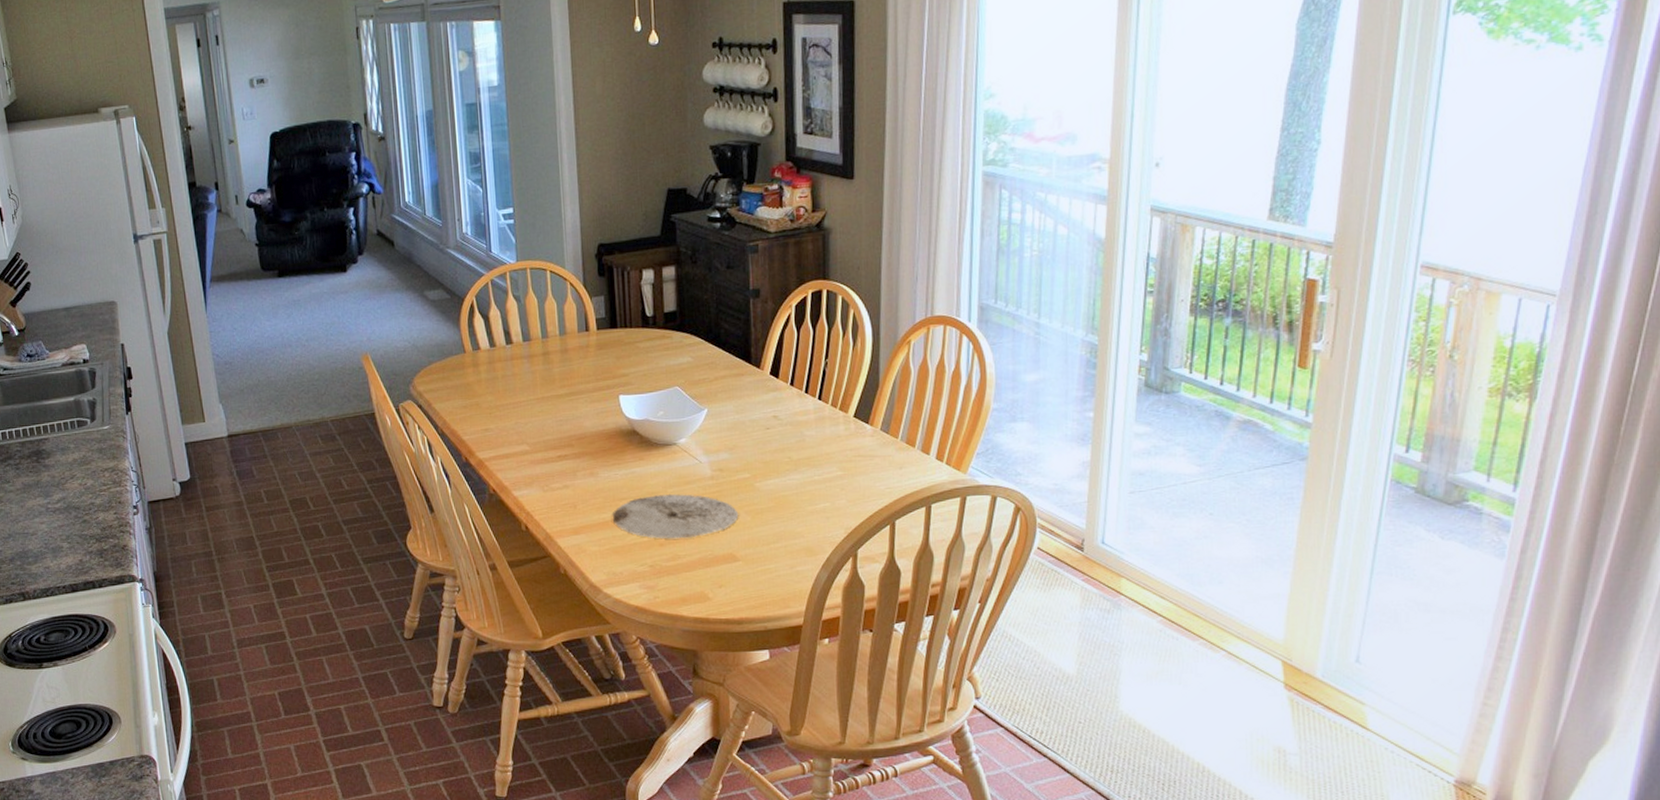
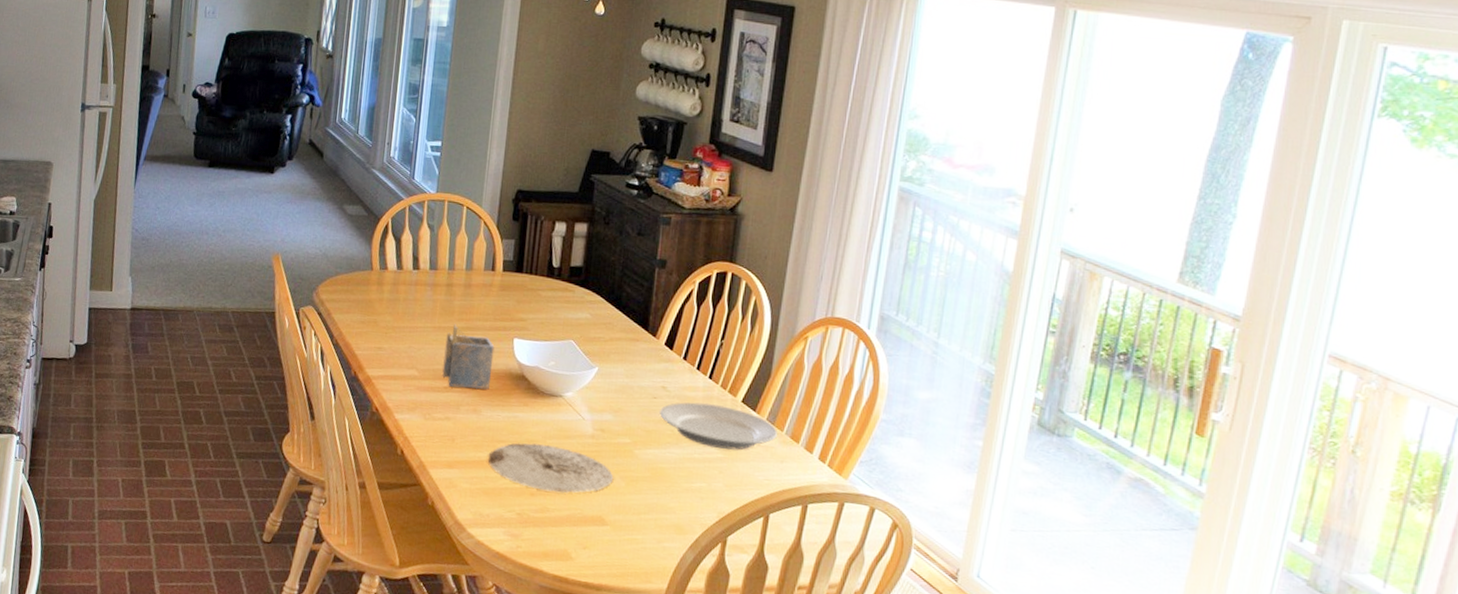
napkin holder: none [551,392,603,454] -> present [442,324,495,390]
plate: none [774,424,893,467] -> present [660,402,777,450]

